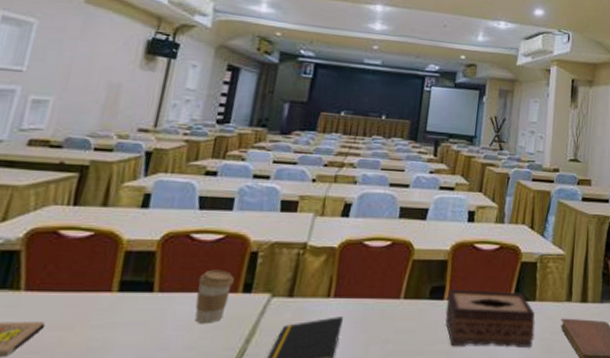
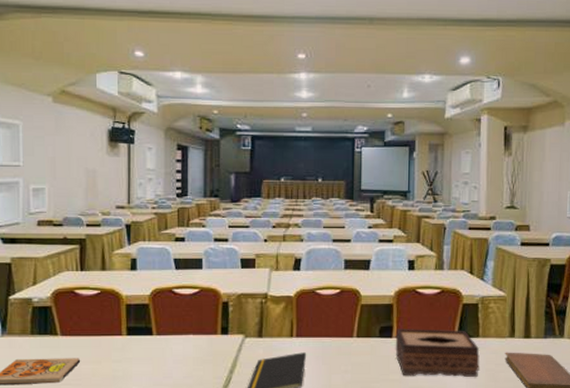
coffee cup: present [194,269,234,325] -> none [185,317,213,359]

